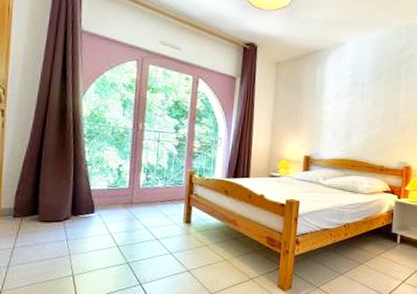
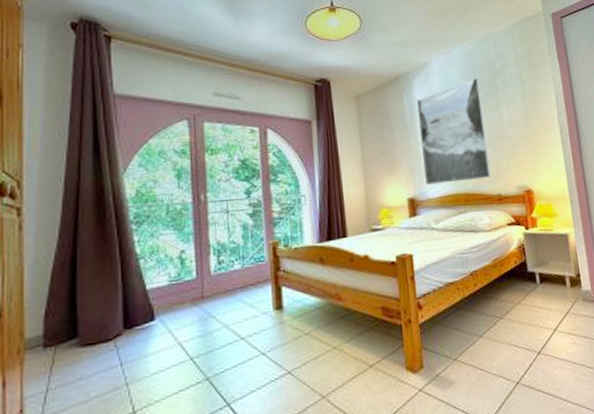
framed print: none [322,62,386,151] -> present [417,77,491,185]

